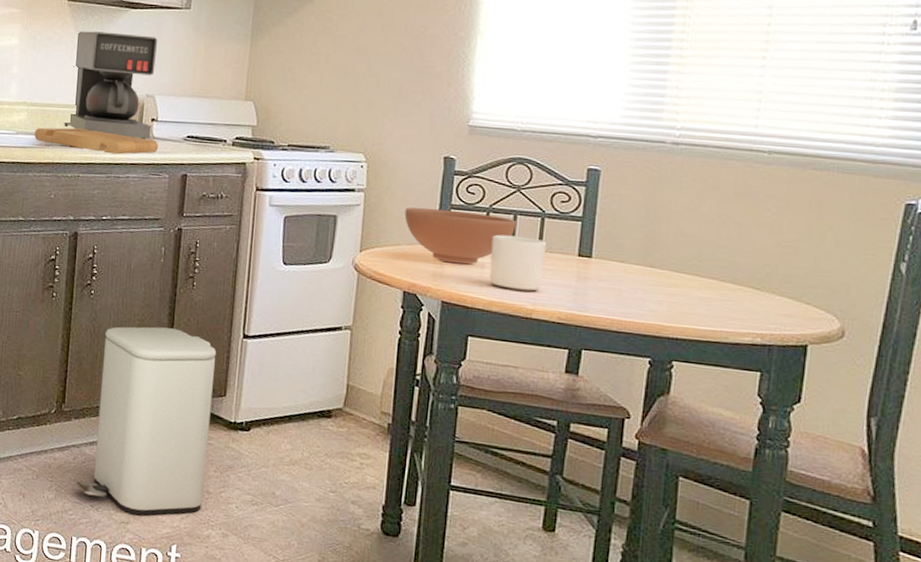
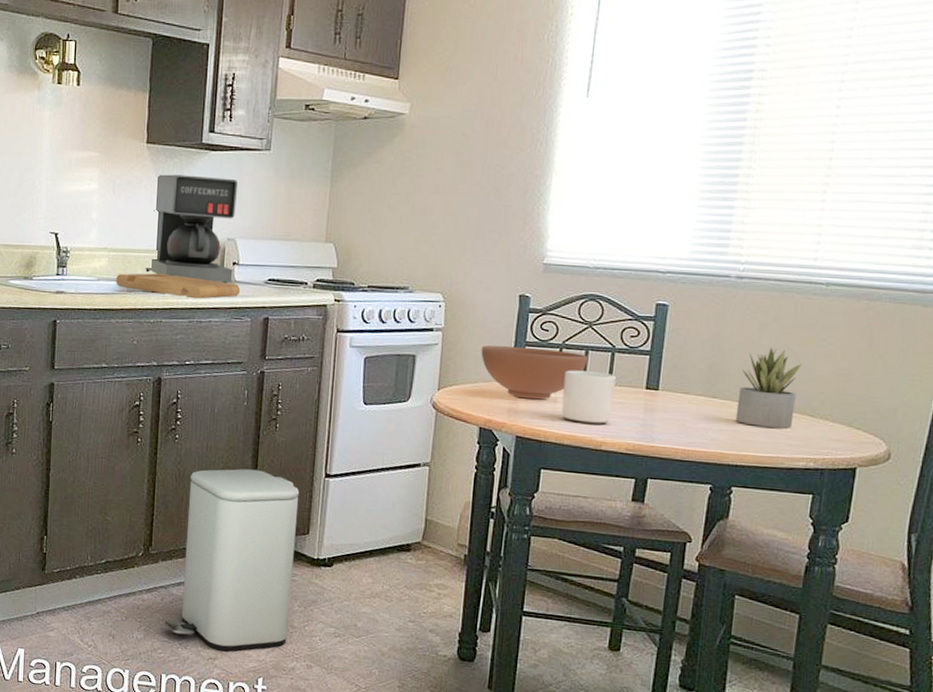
succulent plant: none [674,216,744,302] -> present [735,347,802,429]

